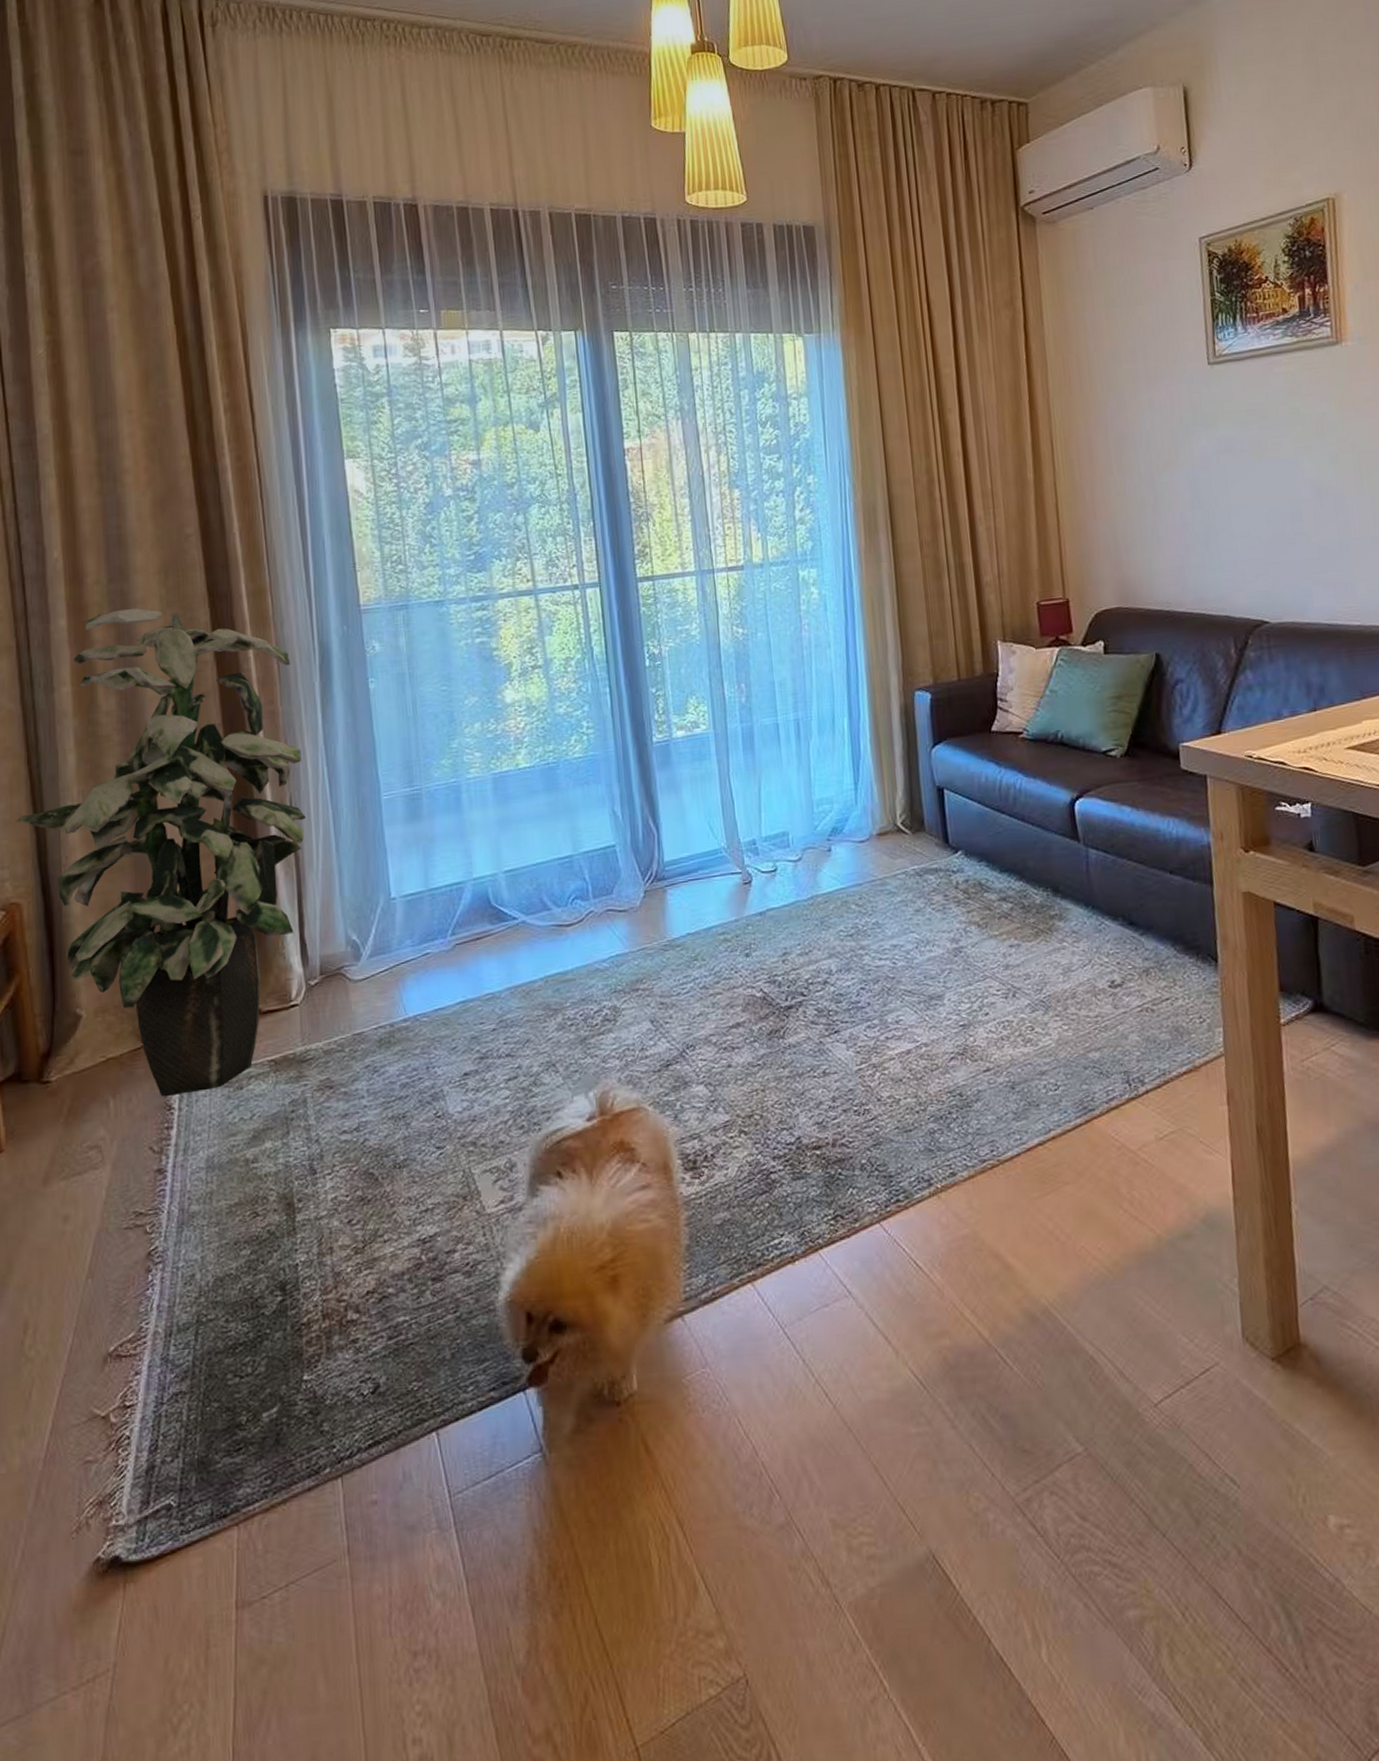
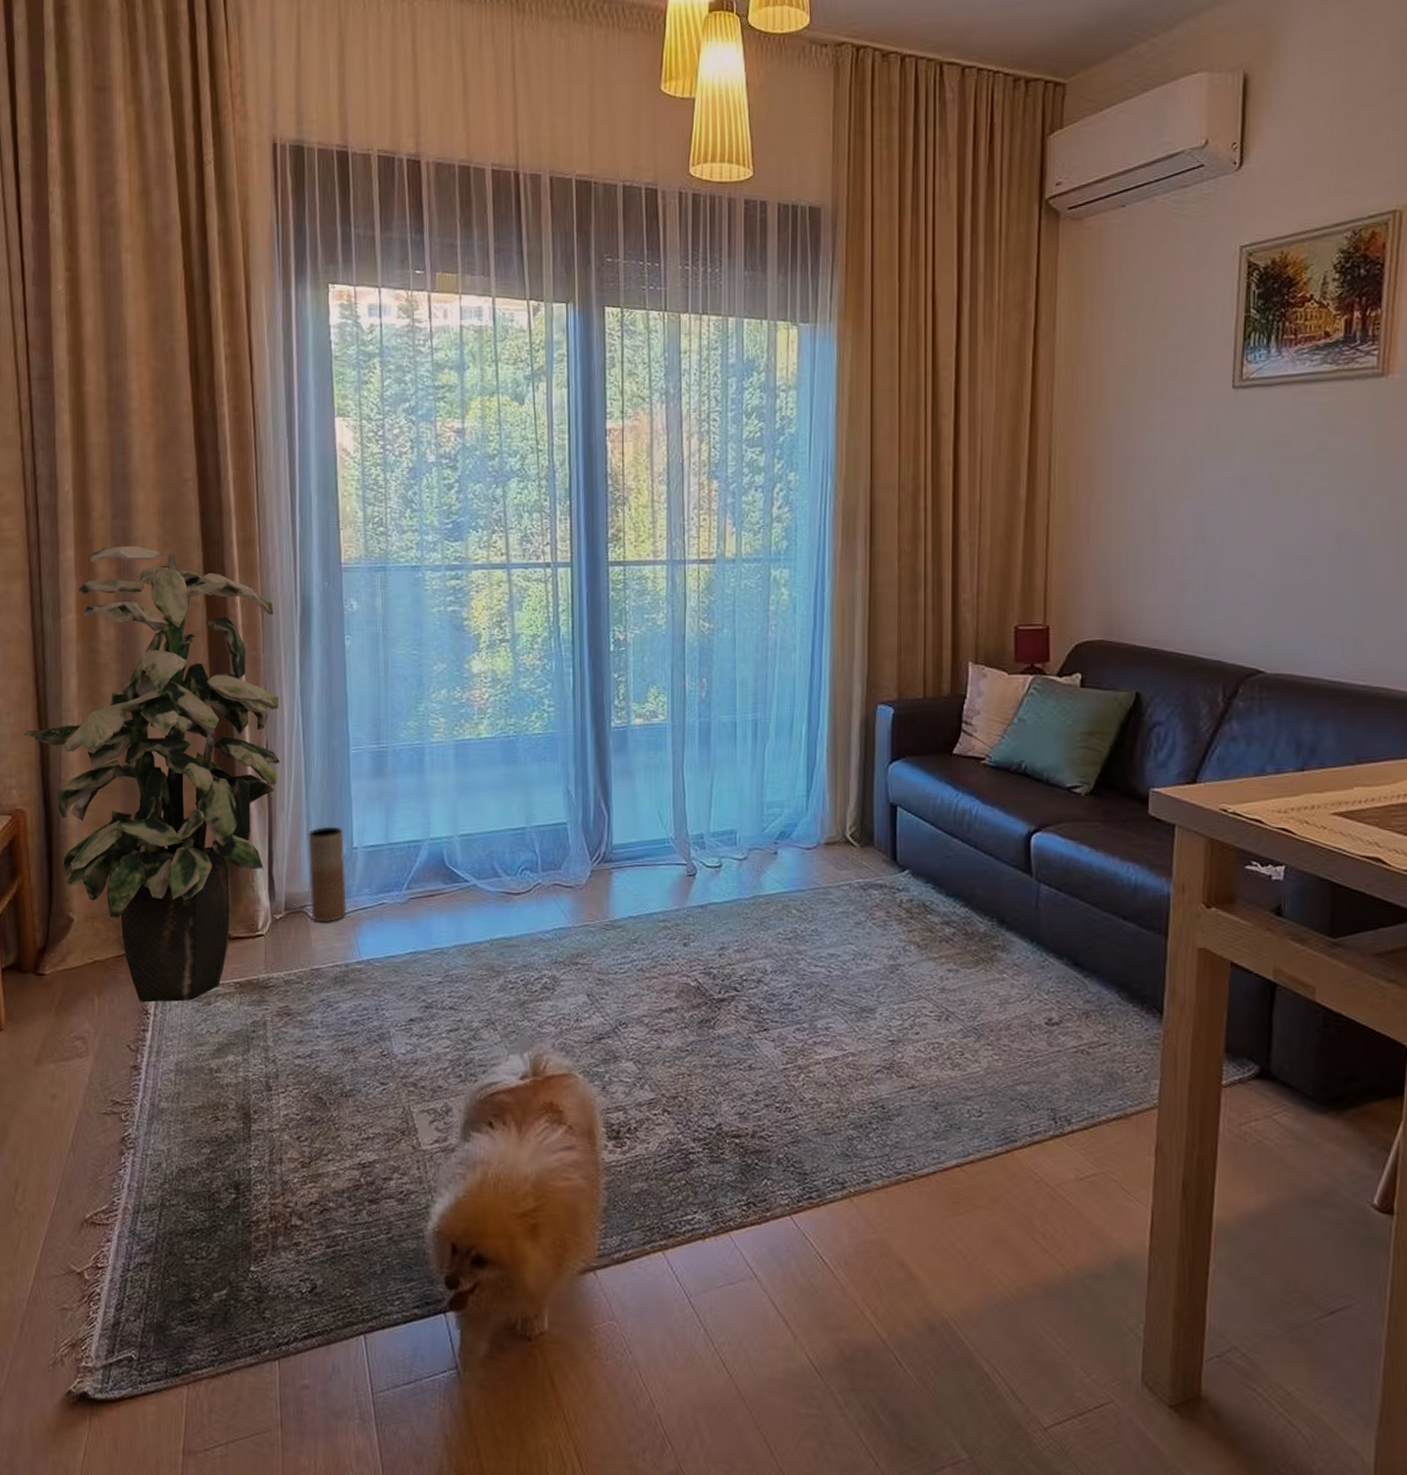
vase: none [341,878,389,982] -> present [308,826,347,923]

